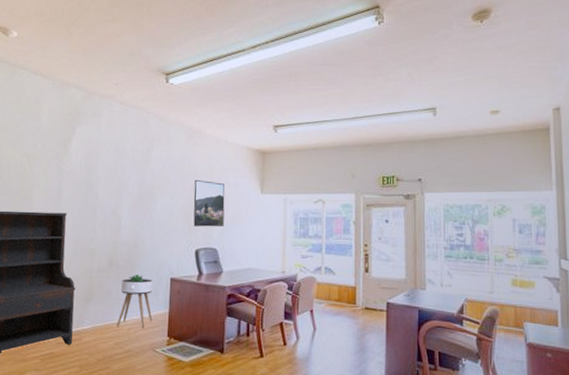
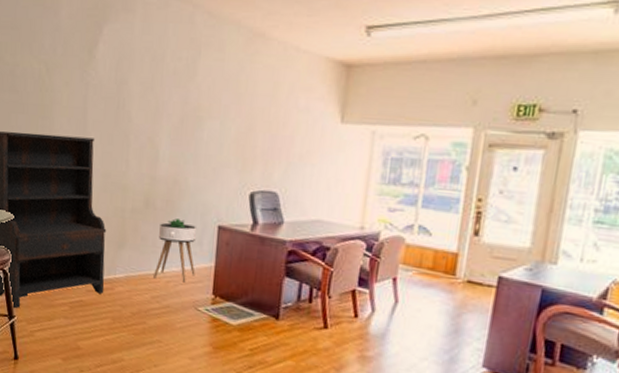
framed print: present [193,180,225,227] -> none [249,101,293,165]

